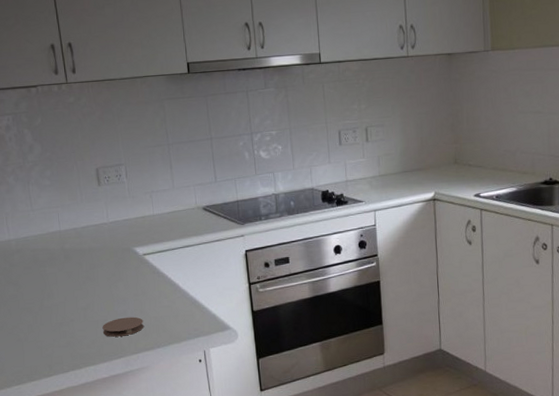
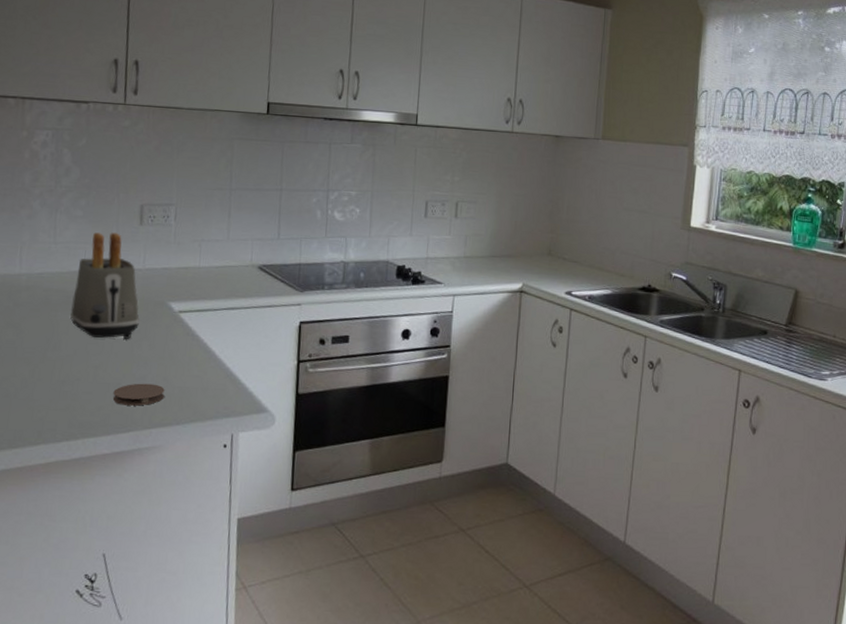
toaster: none [55,195,113,285] -> present [70,232,140,339]

